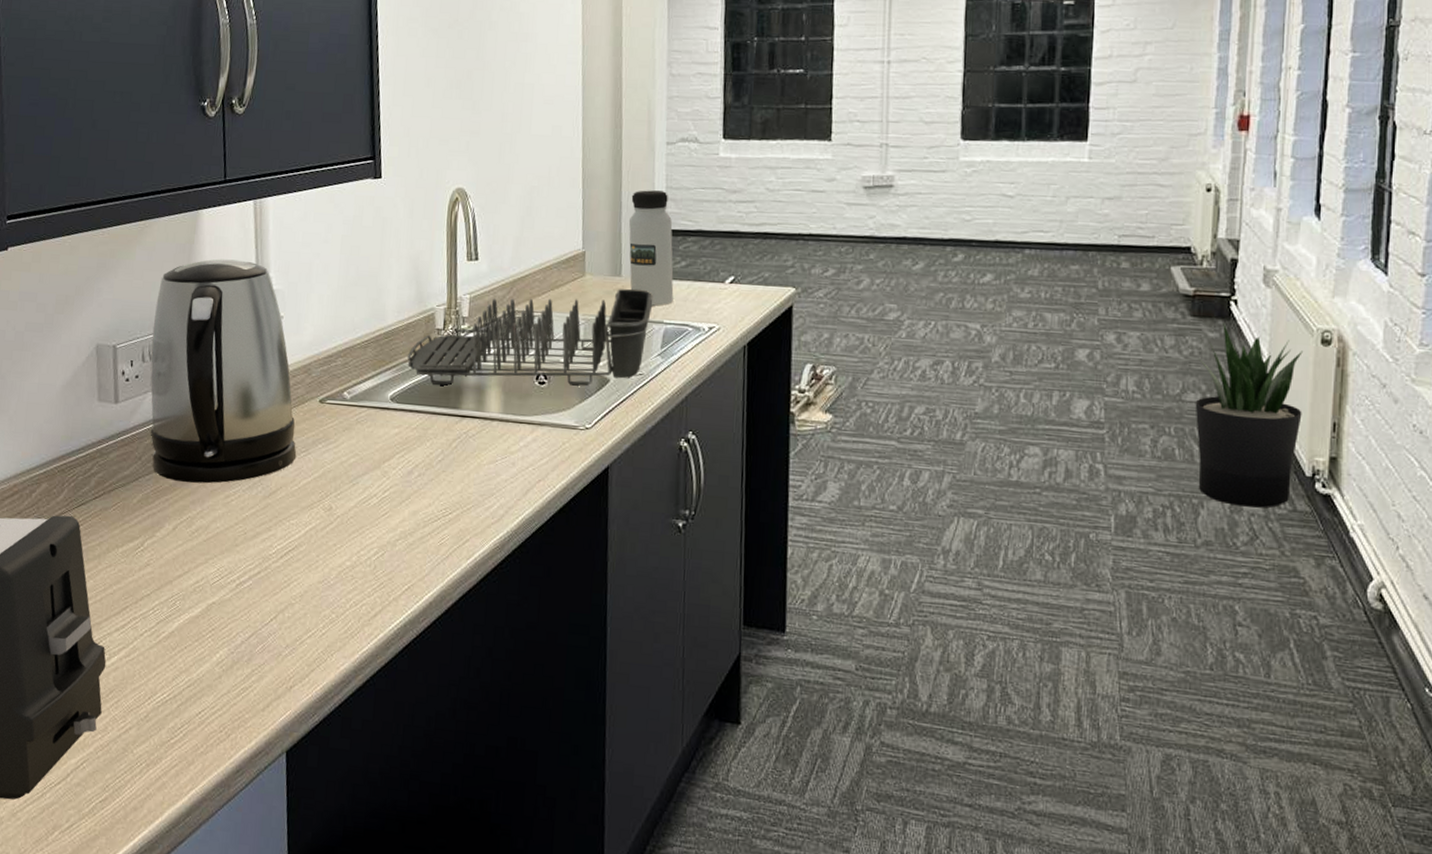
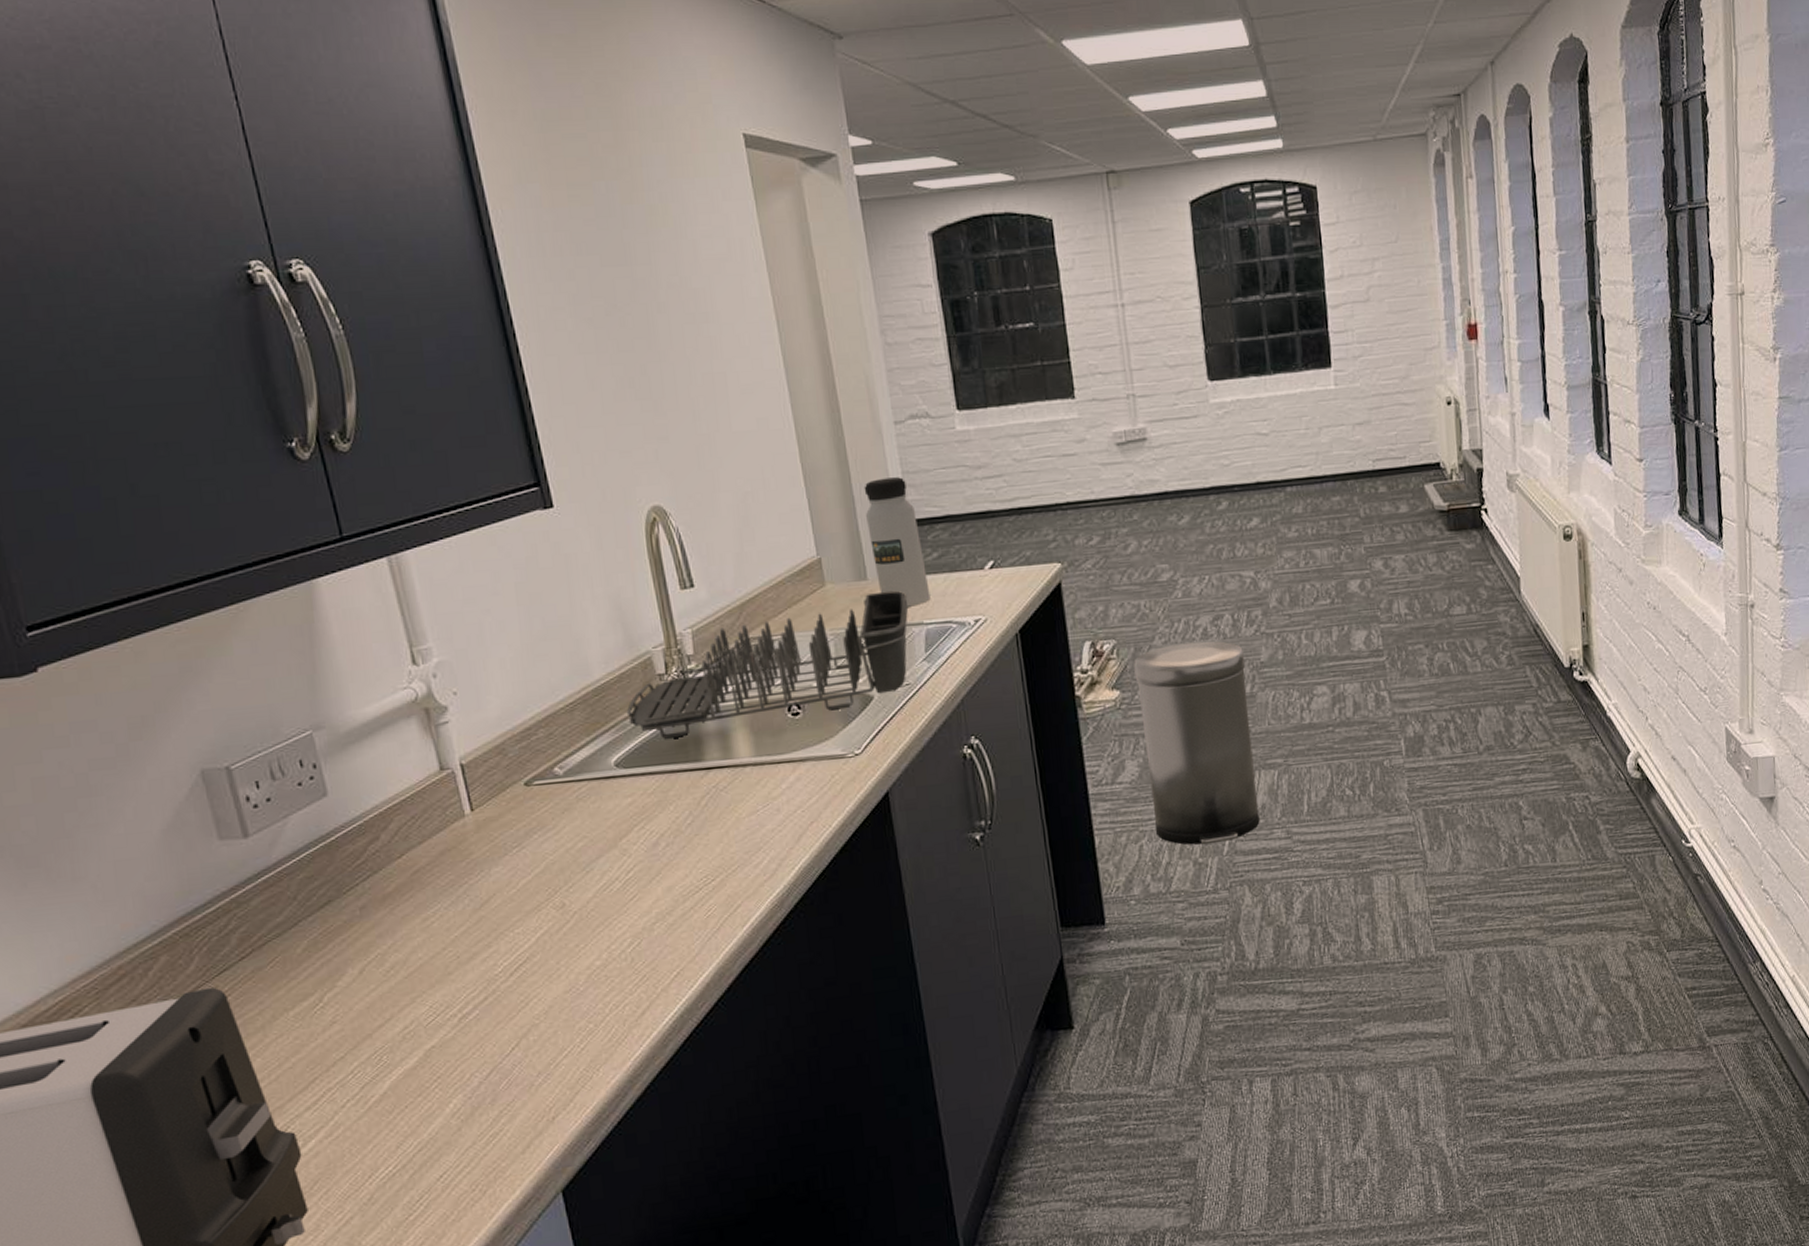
kettle: present [150,259,297,484] -> none [275,633,508,916]
pedal bin: none [847,380,959,580] -> present [1134,641,1260,845]
planter: present [1195,323,1303,508] -> none [1459,533,1556,707]

